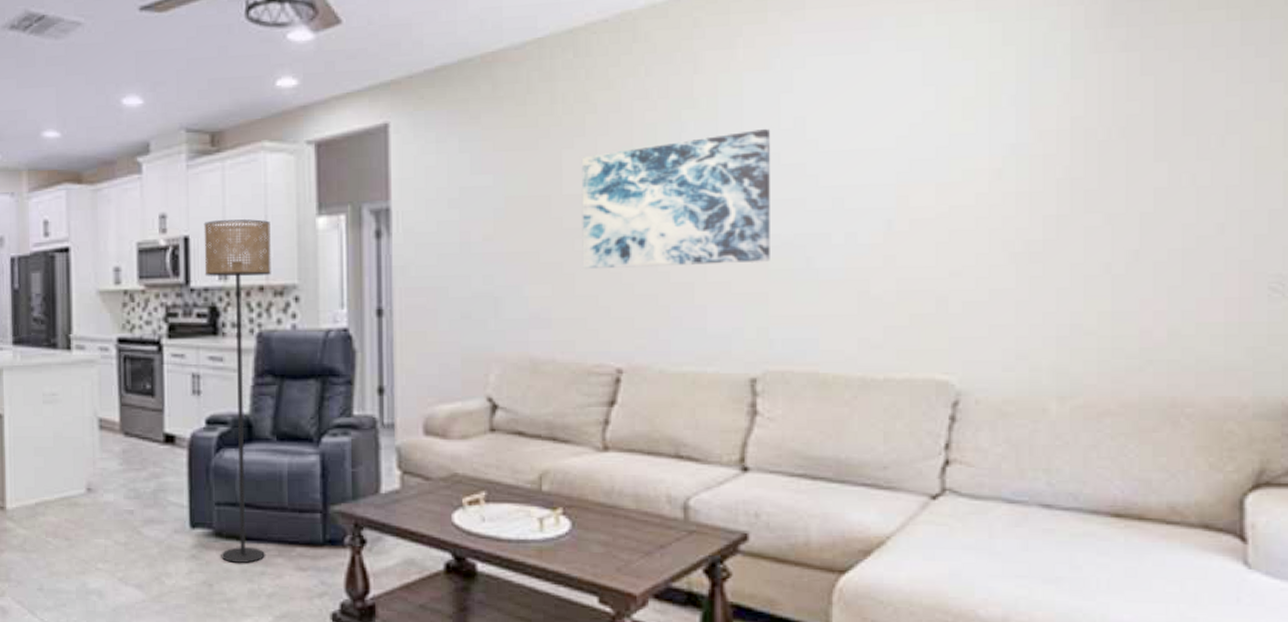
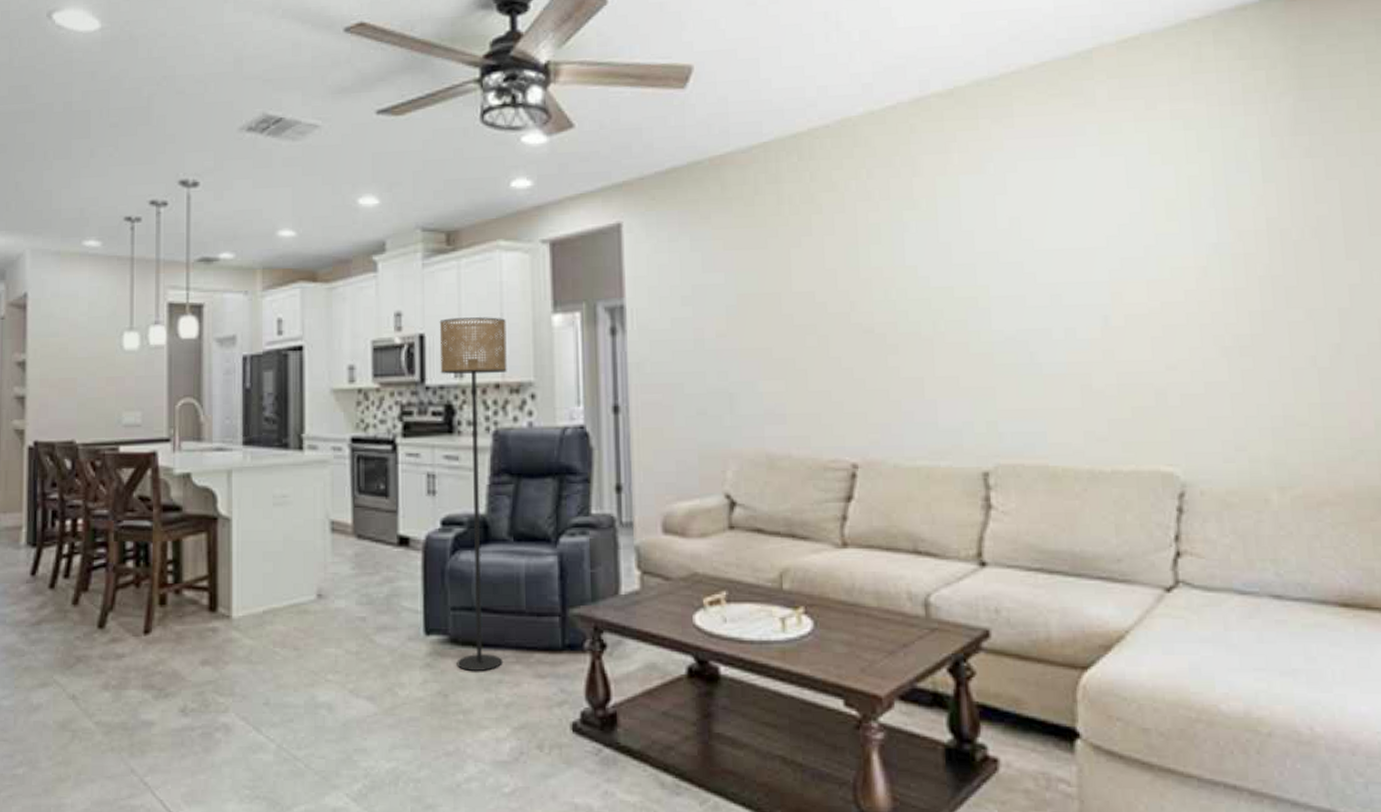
wall art: present [581,129,770,268] -> none [809,229,995,364]

